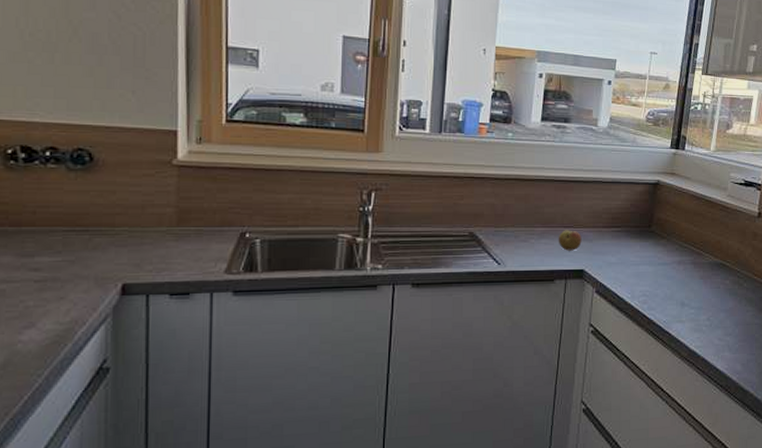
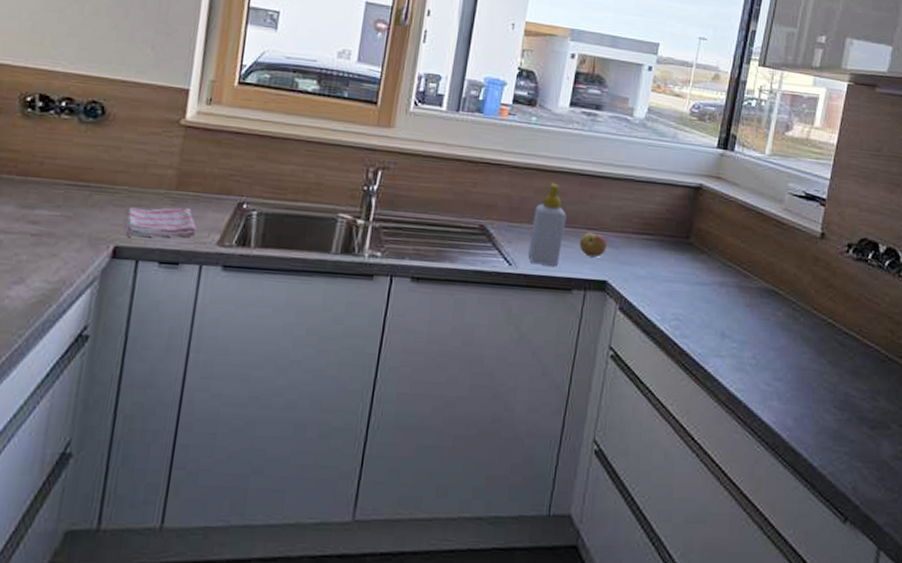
dish towel: none [130,241,203,274] -> present [125,207,197,237]
soap bottle: none [514,190,546,262] -> present [528,183,567,266]

